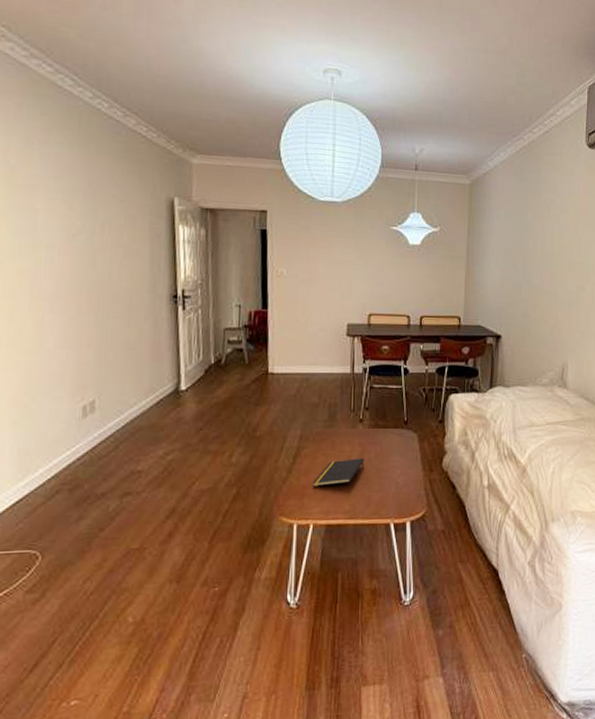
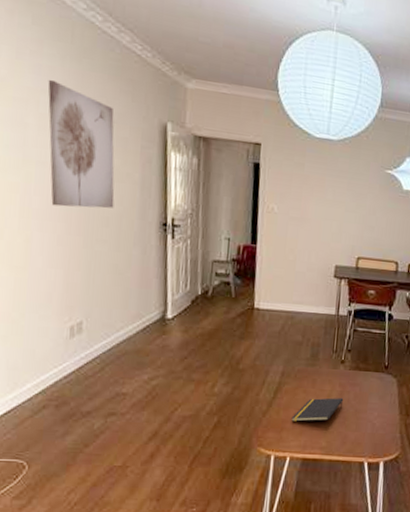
wall art: none [56,165,124,287] -> present [48,79,115,209]

